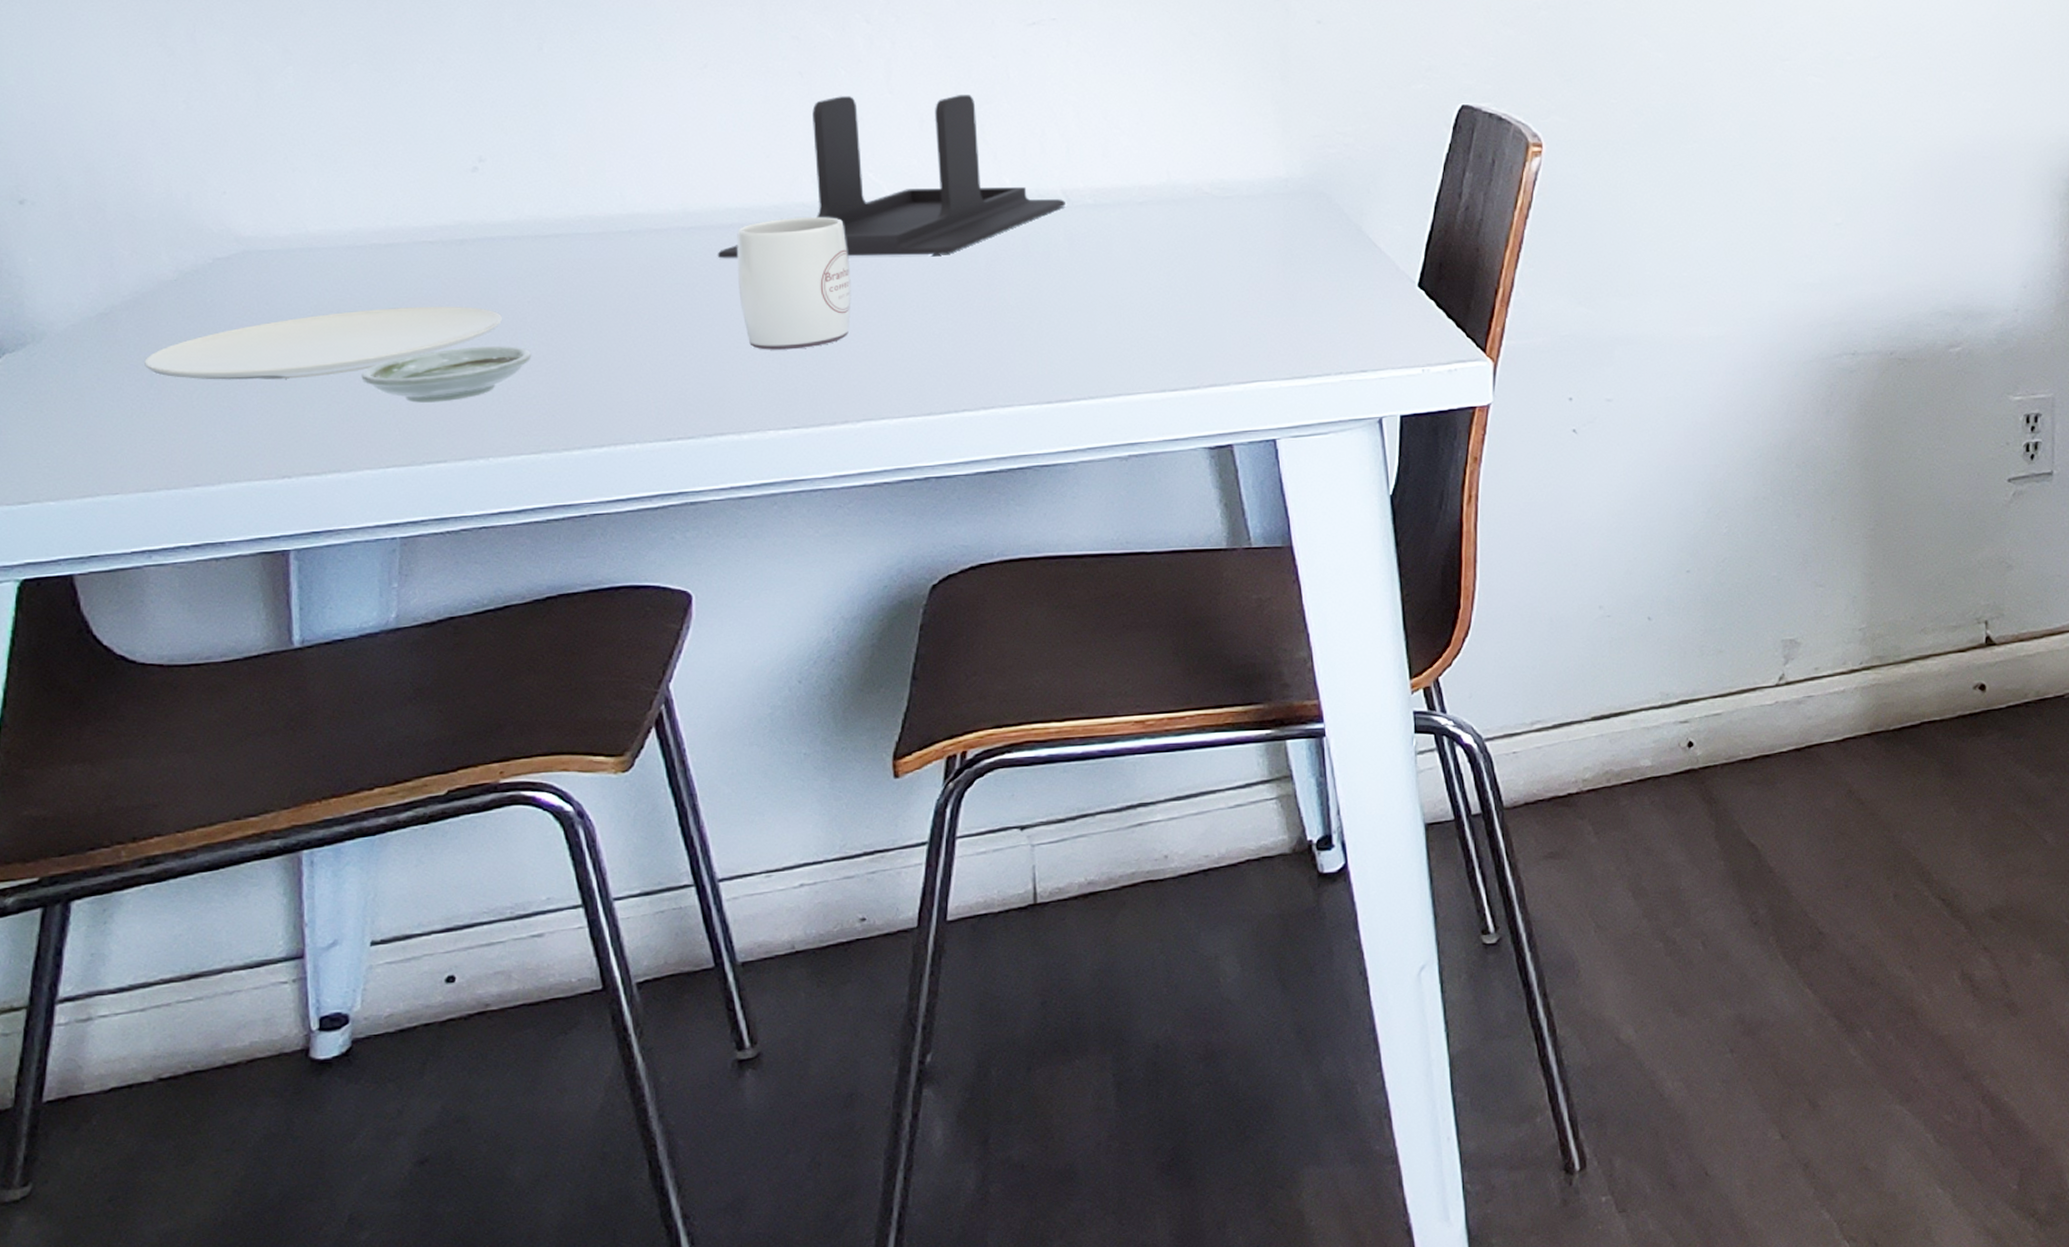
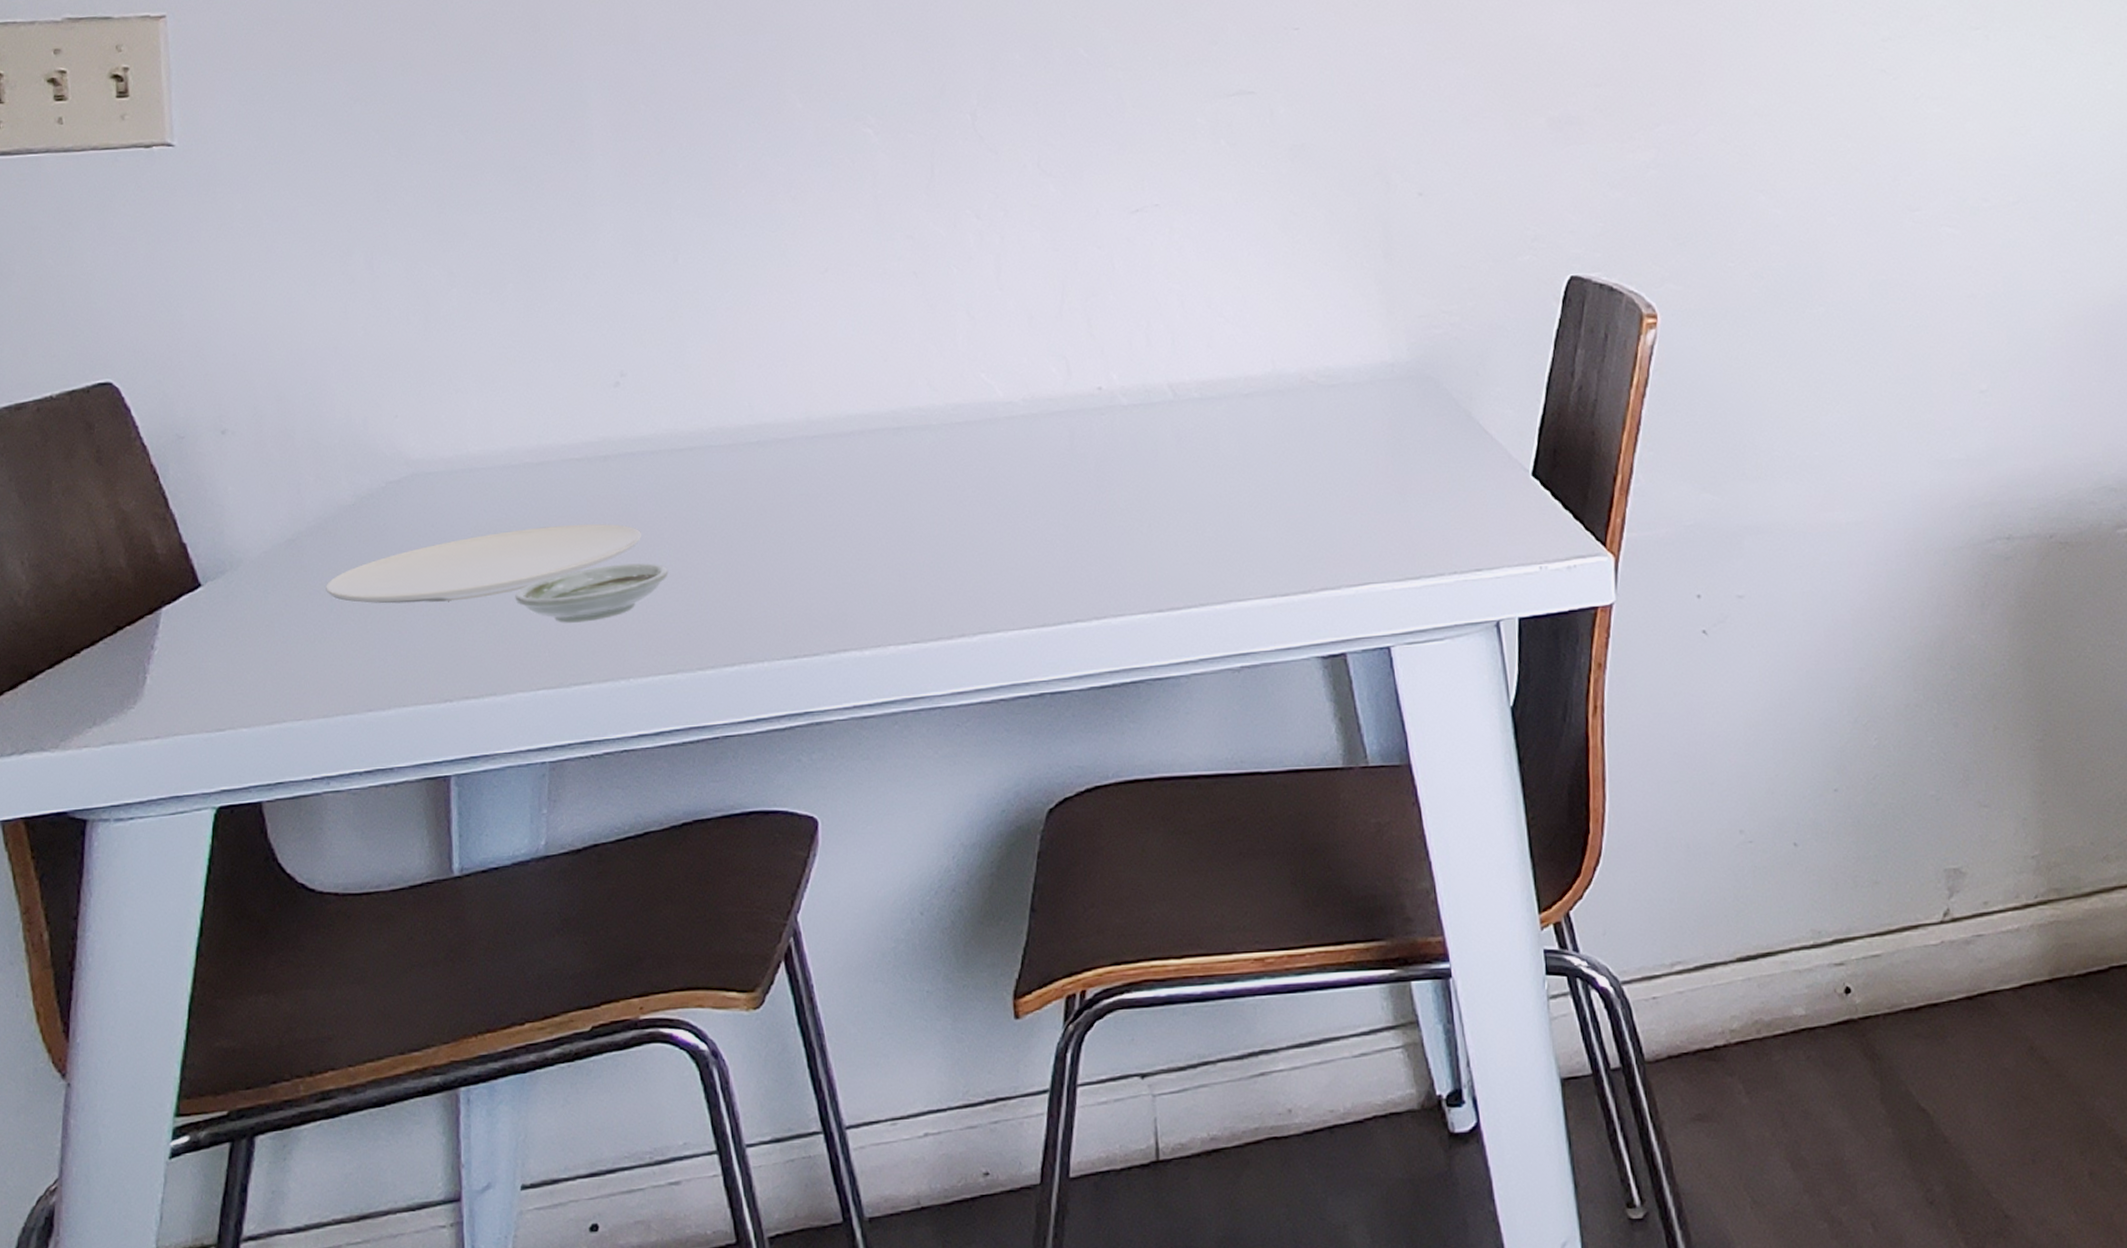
napkin holder: present [717,95,1065,259] -> none [839,288,1172,468]
mug: present [737,217,852,350] -> none [857,421,966,561]

